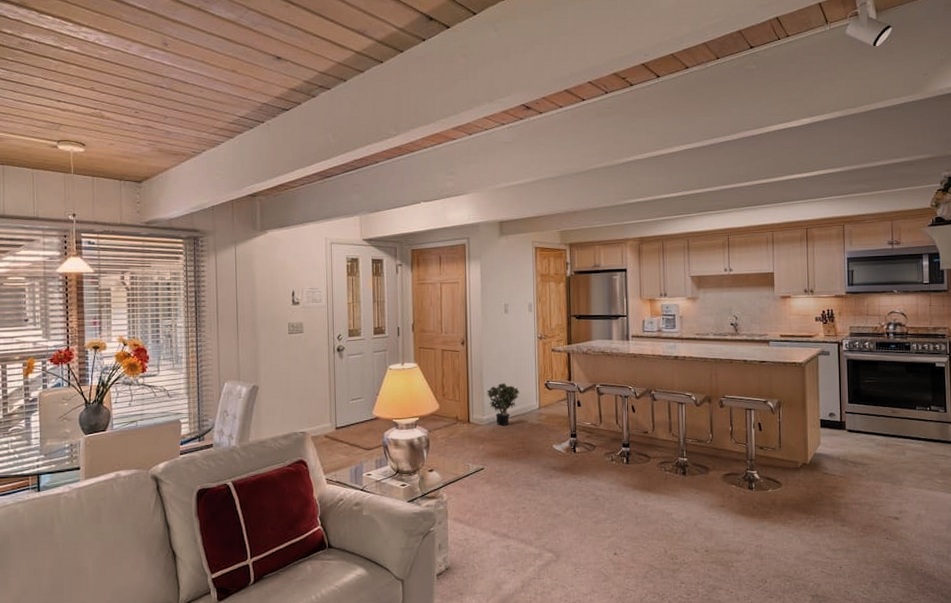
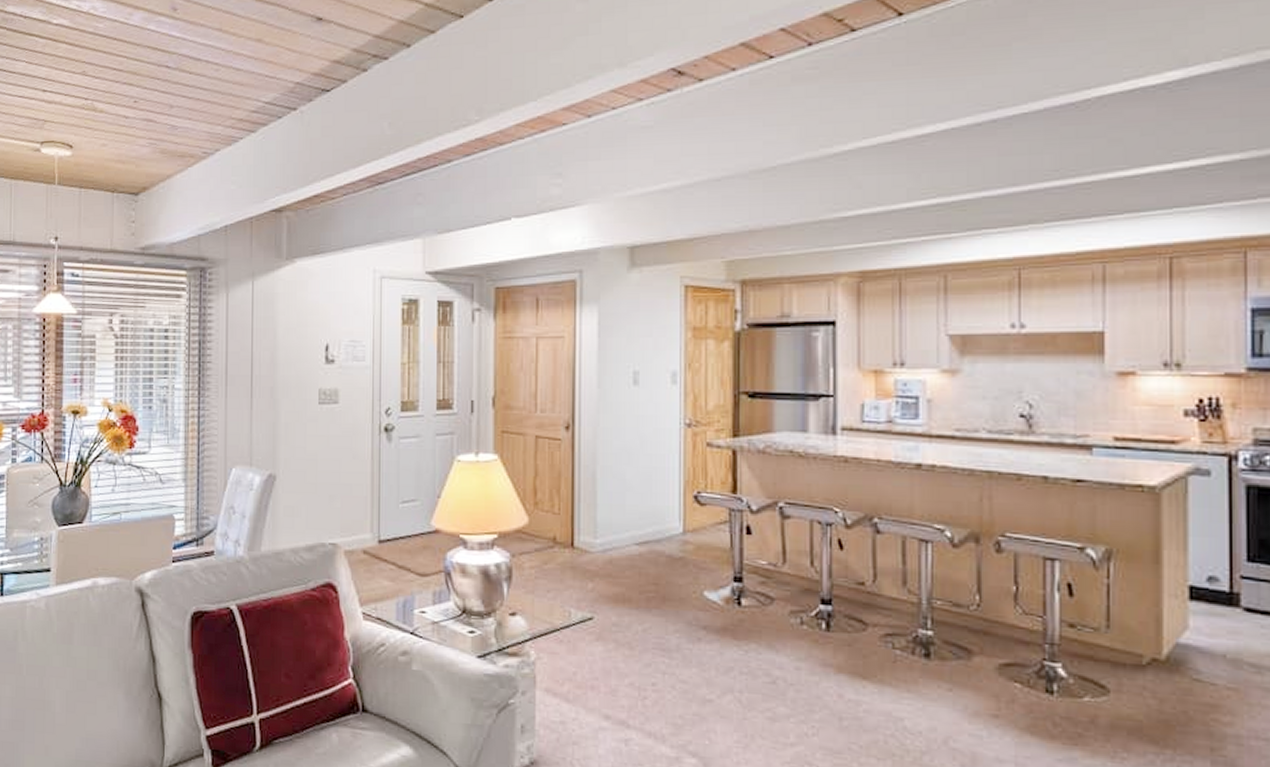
potted plant: present [486,382,520,426] -> none [601,490,654,556]

